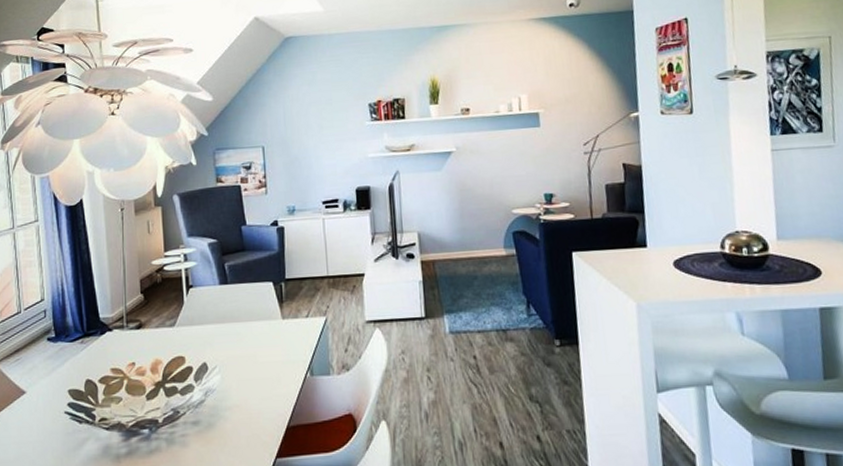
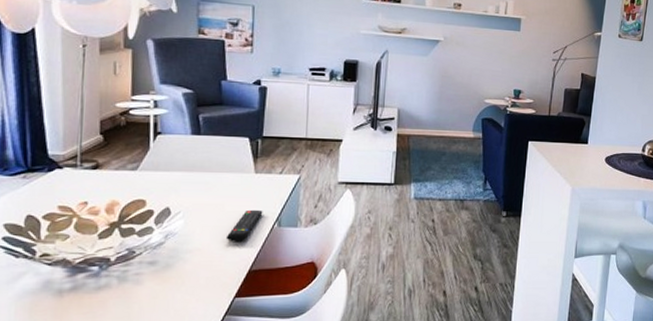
remote control: none [261,358,294,395] -> present [225,209,263,241]

